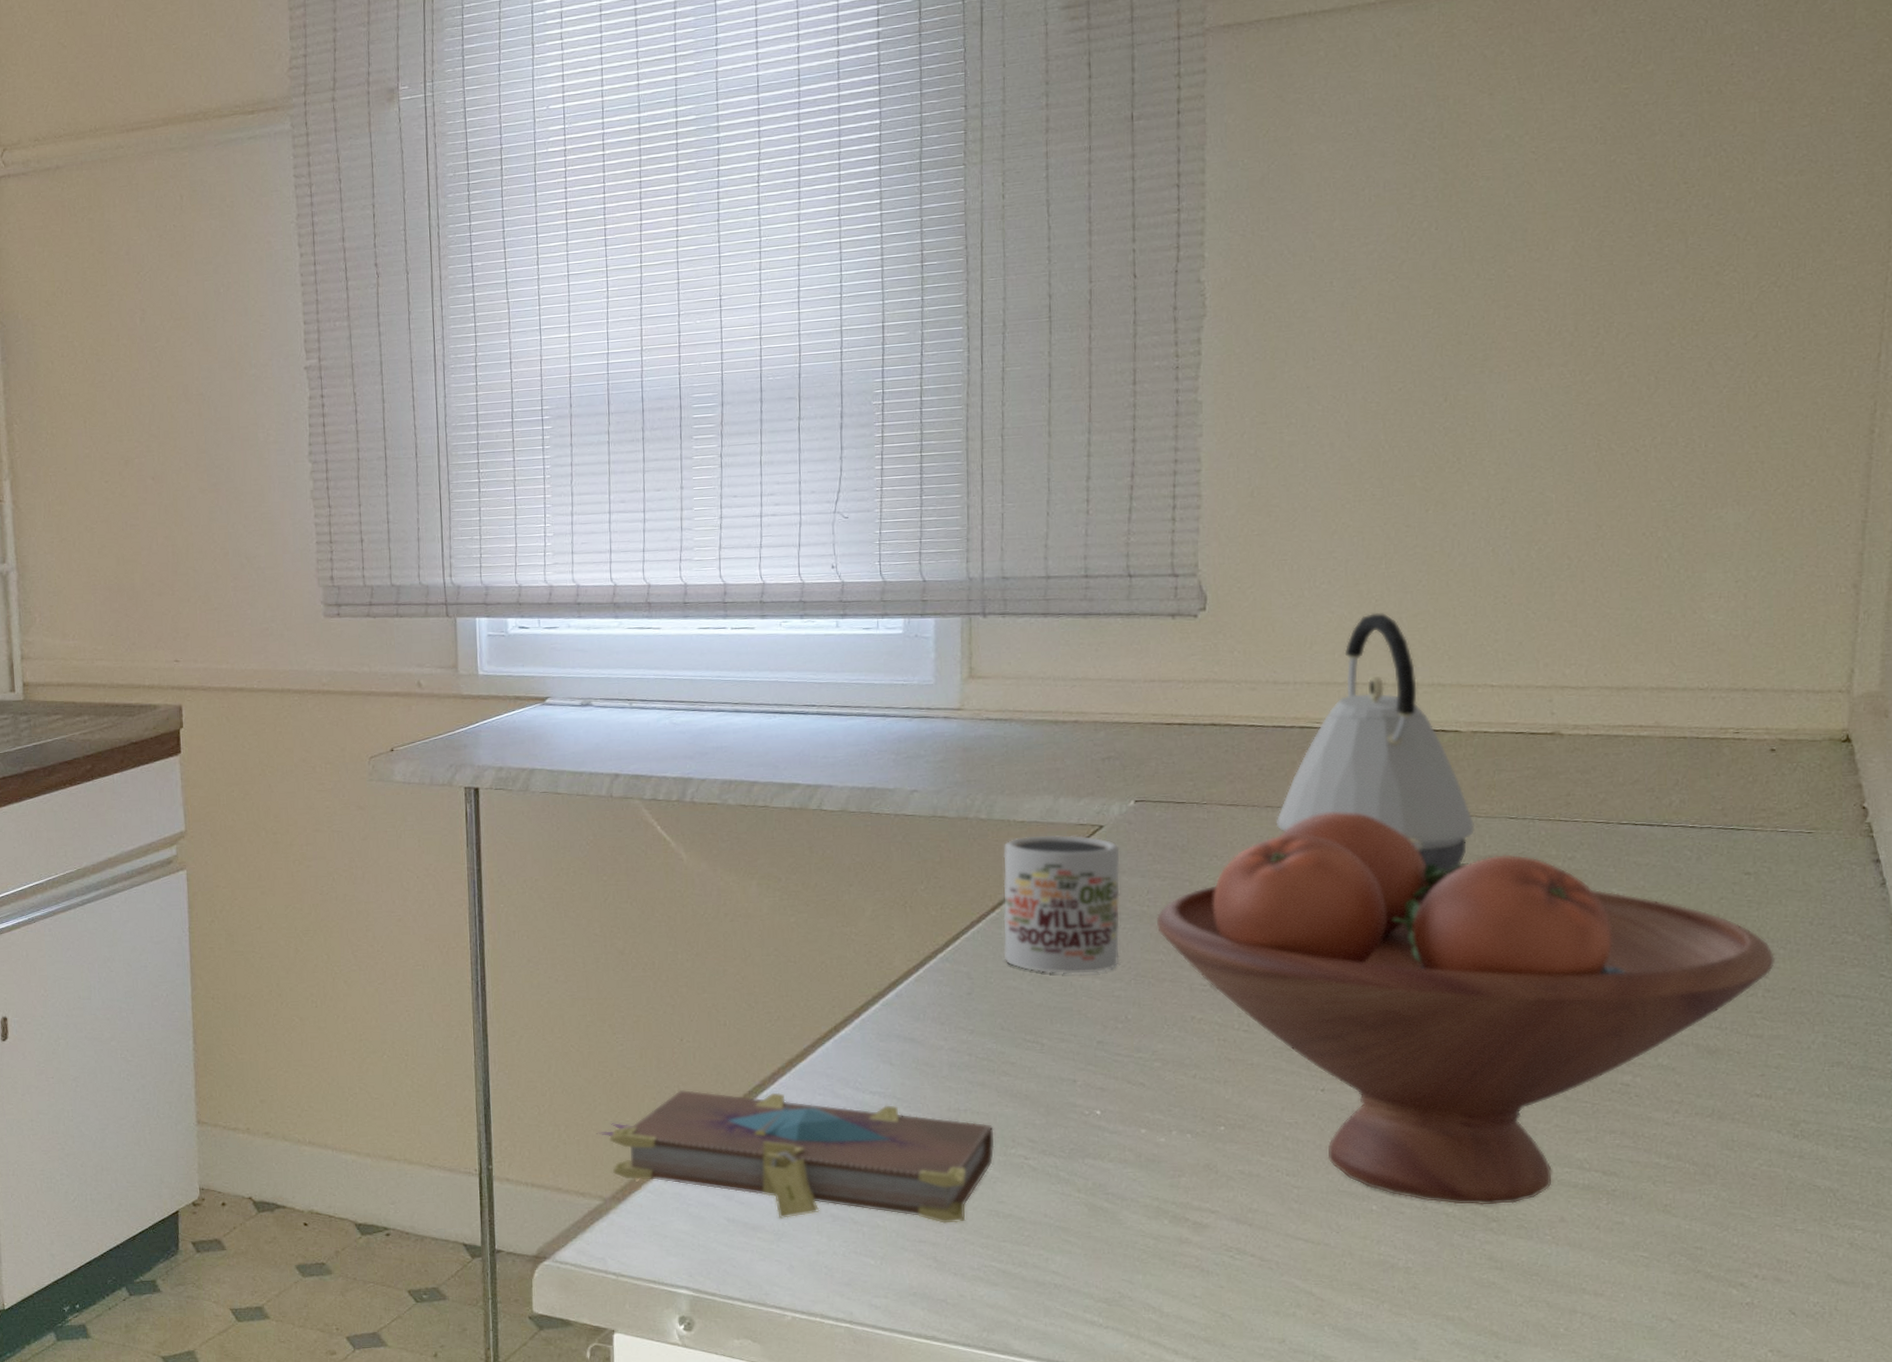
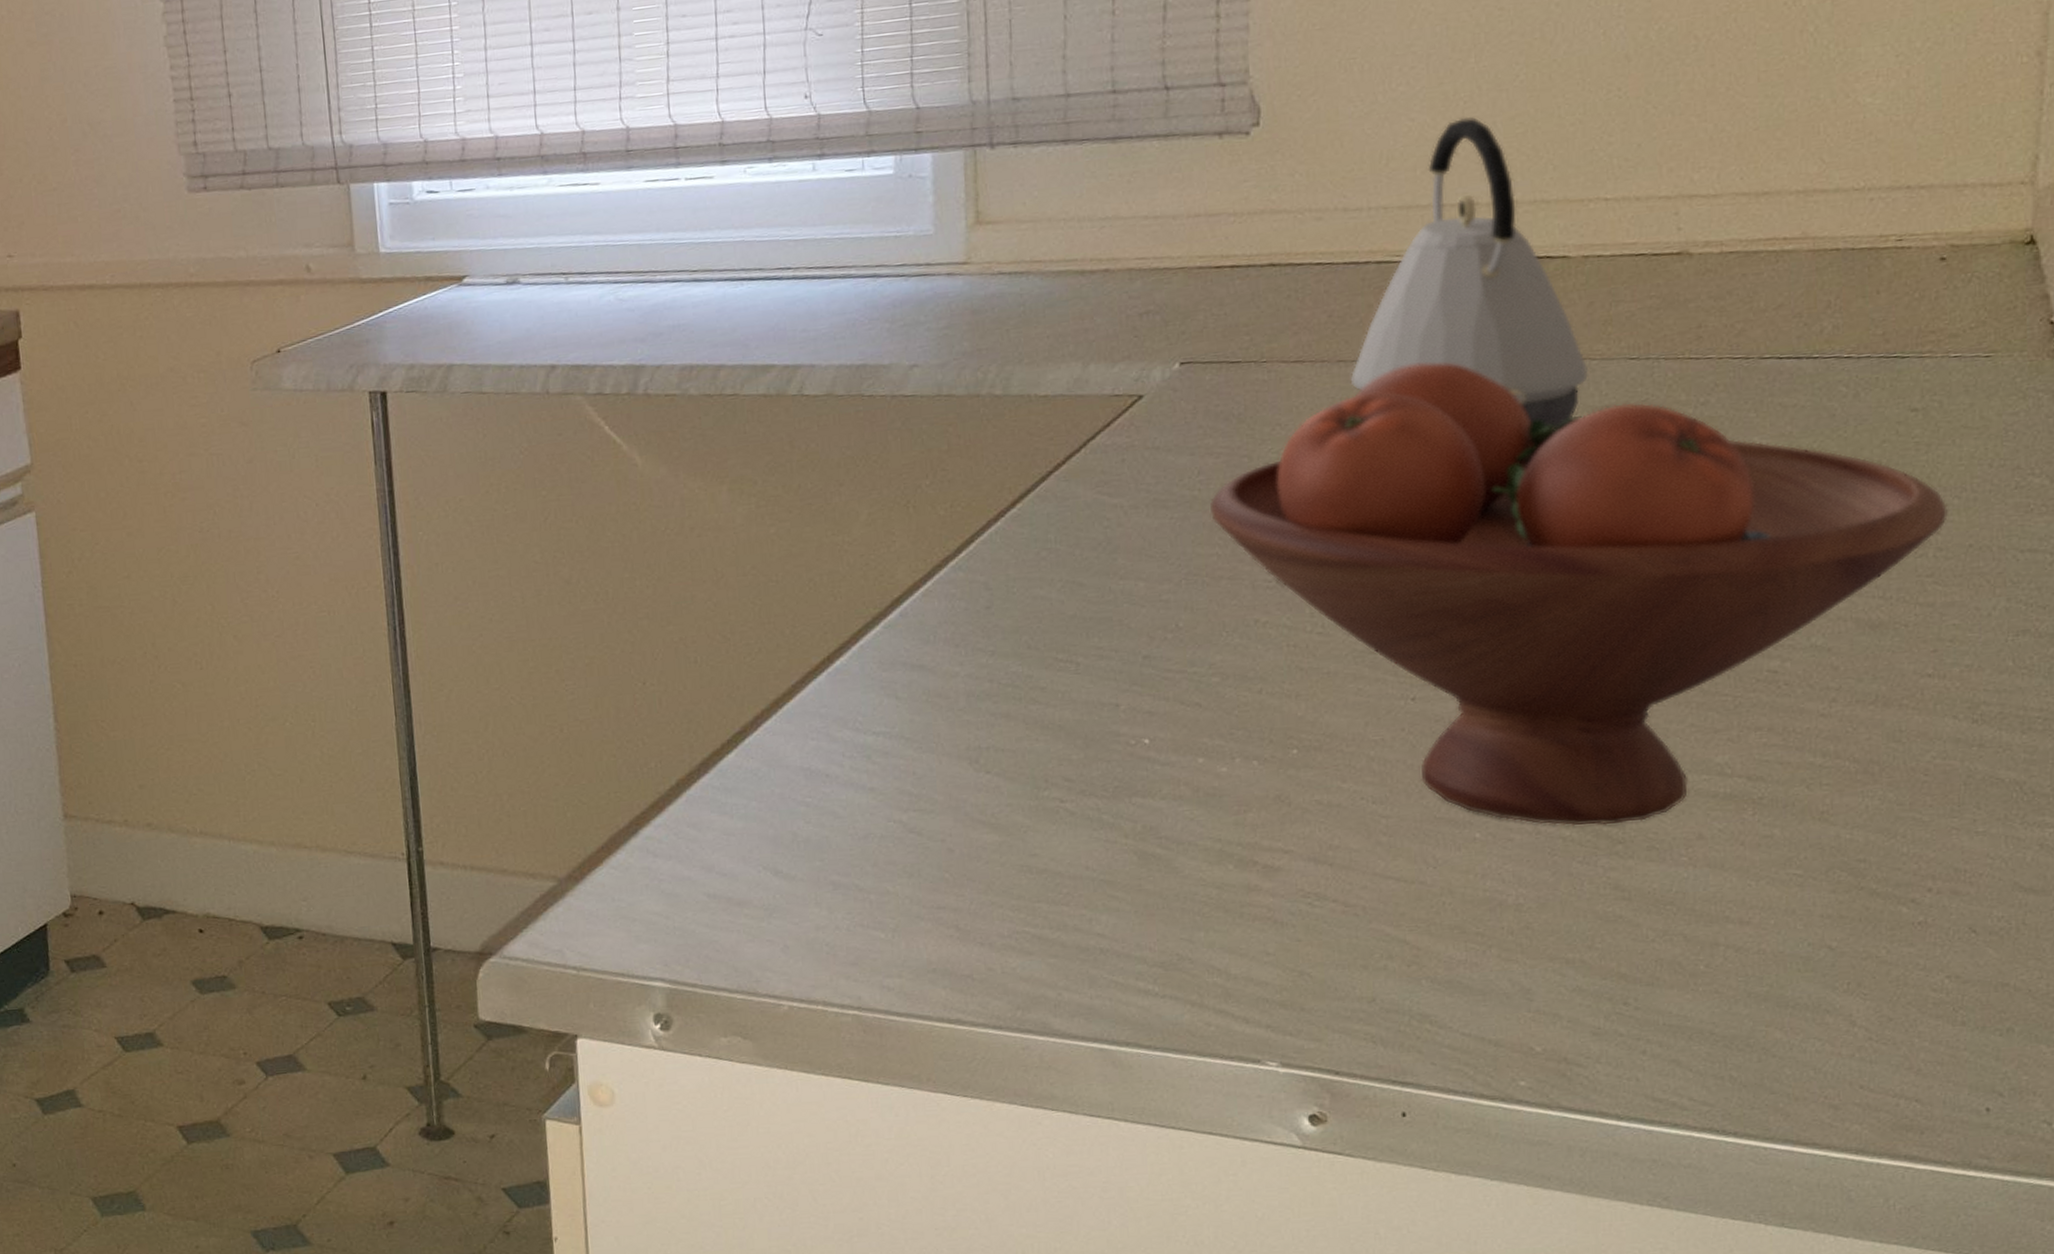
book: present [595,1089,995,1224] -> none [545,739,1024,892]
mug: present [1003,834,1120,974] -> none [1024,409,1167,578]

